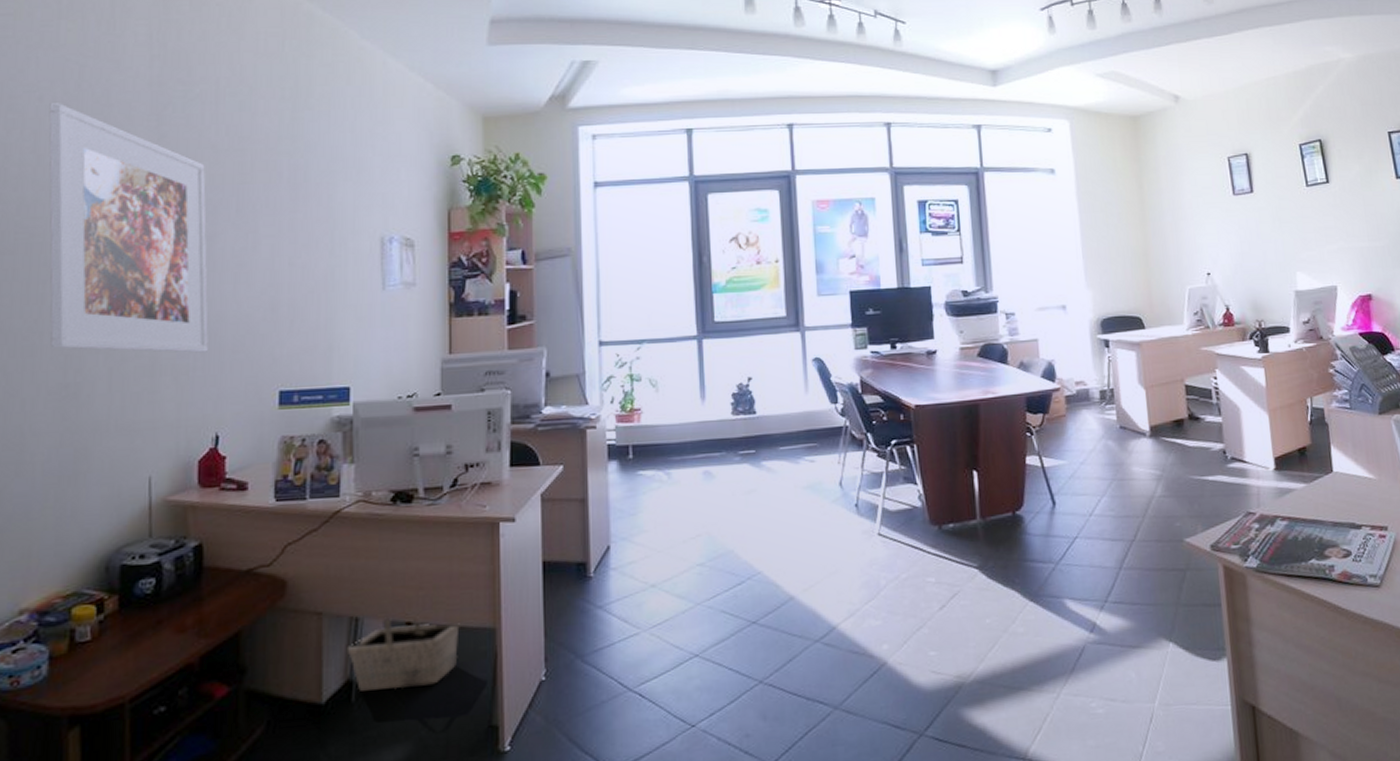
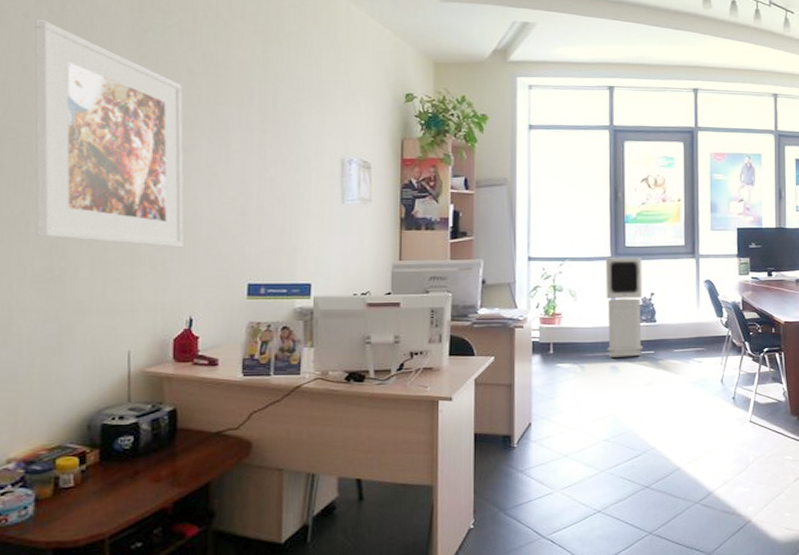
basket: present [346,617,460,691] -> none [304,474,402,534]
air purifier: none [690,335,741,460] -> present [605,258,643,357]

